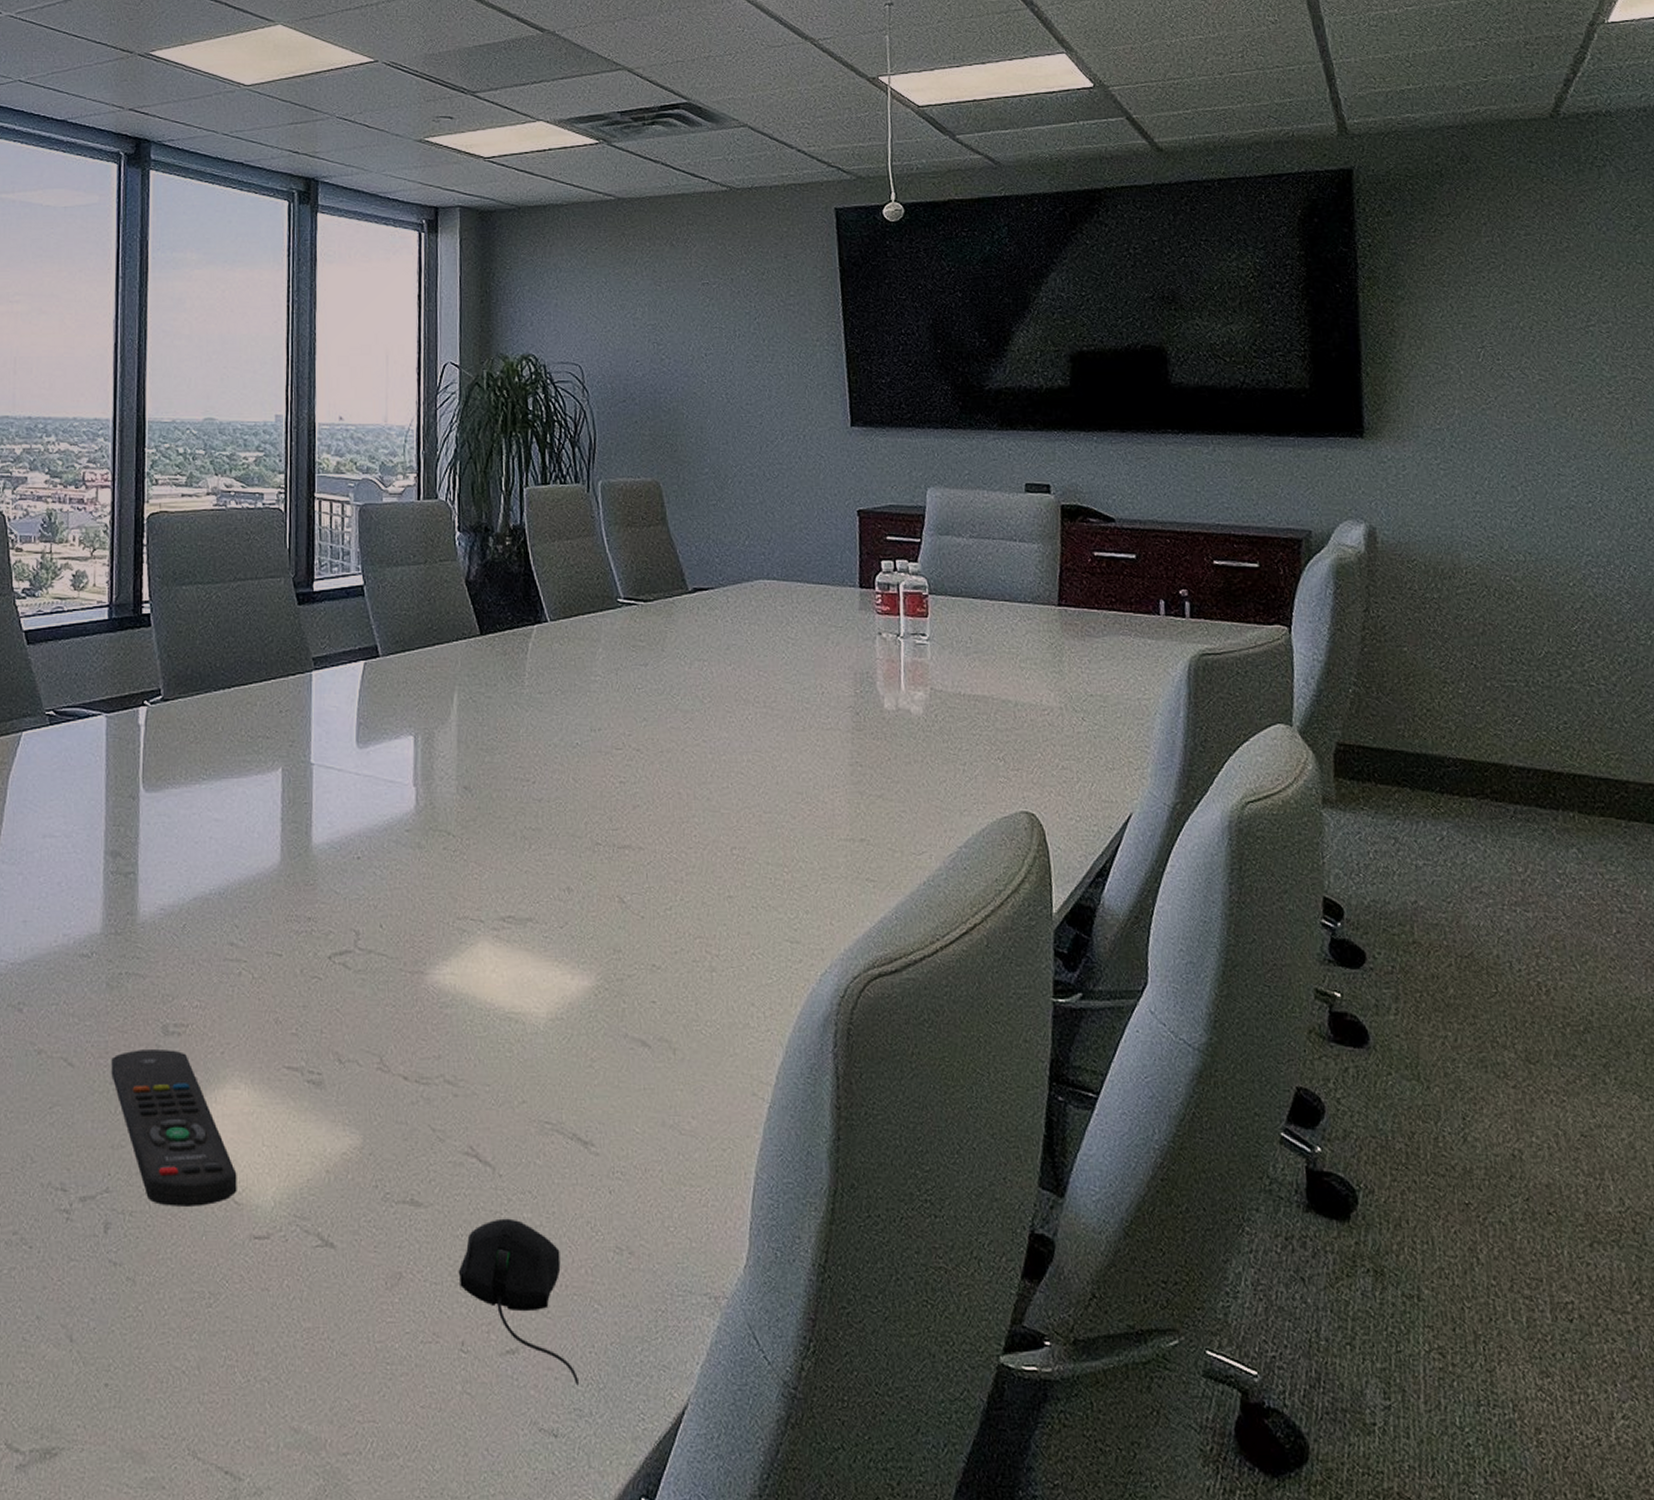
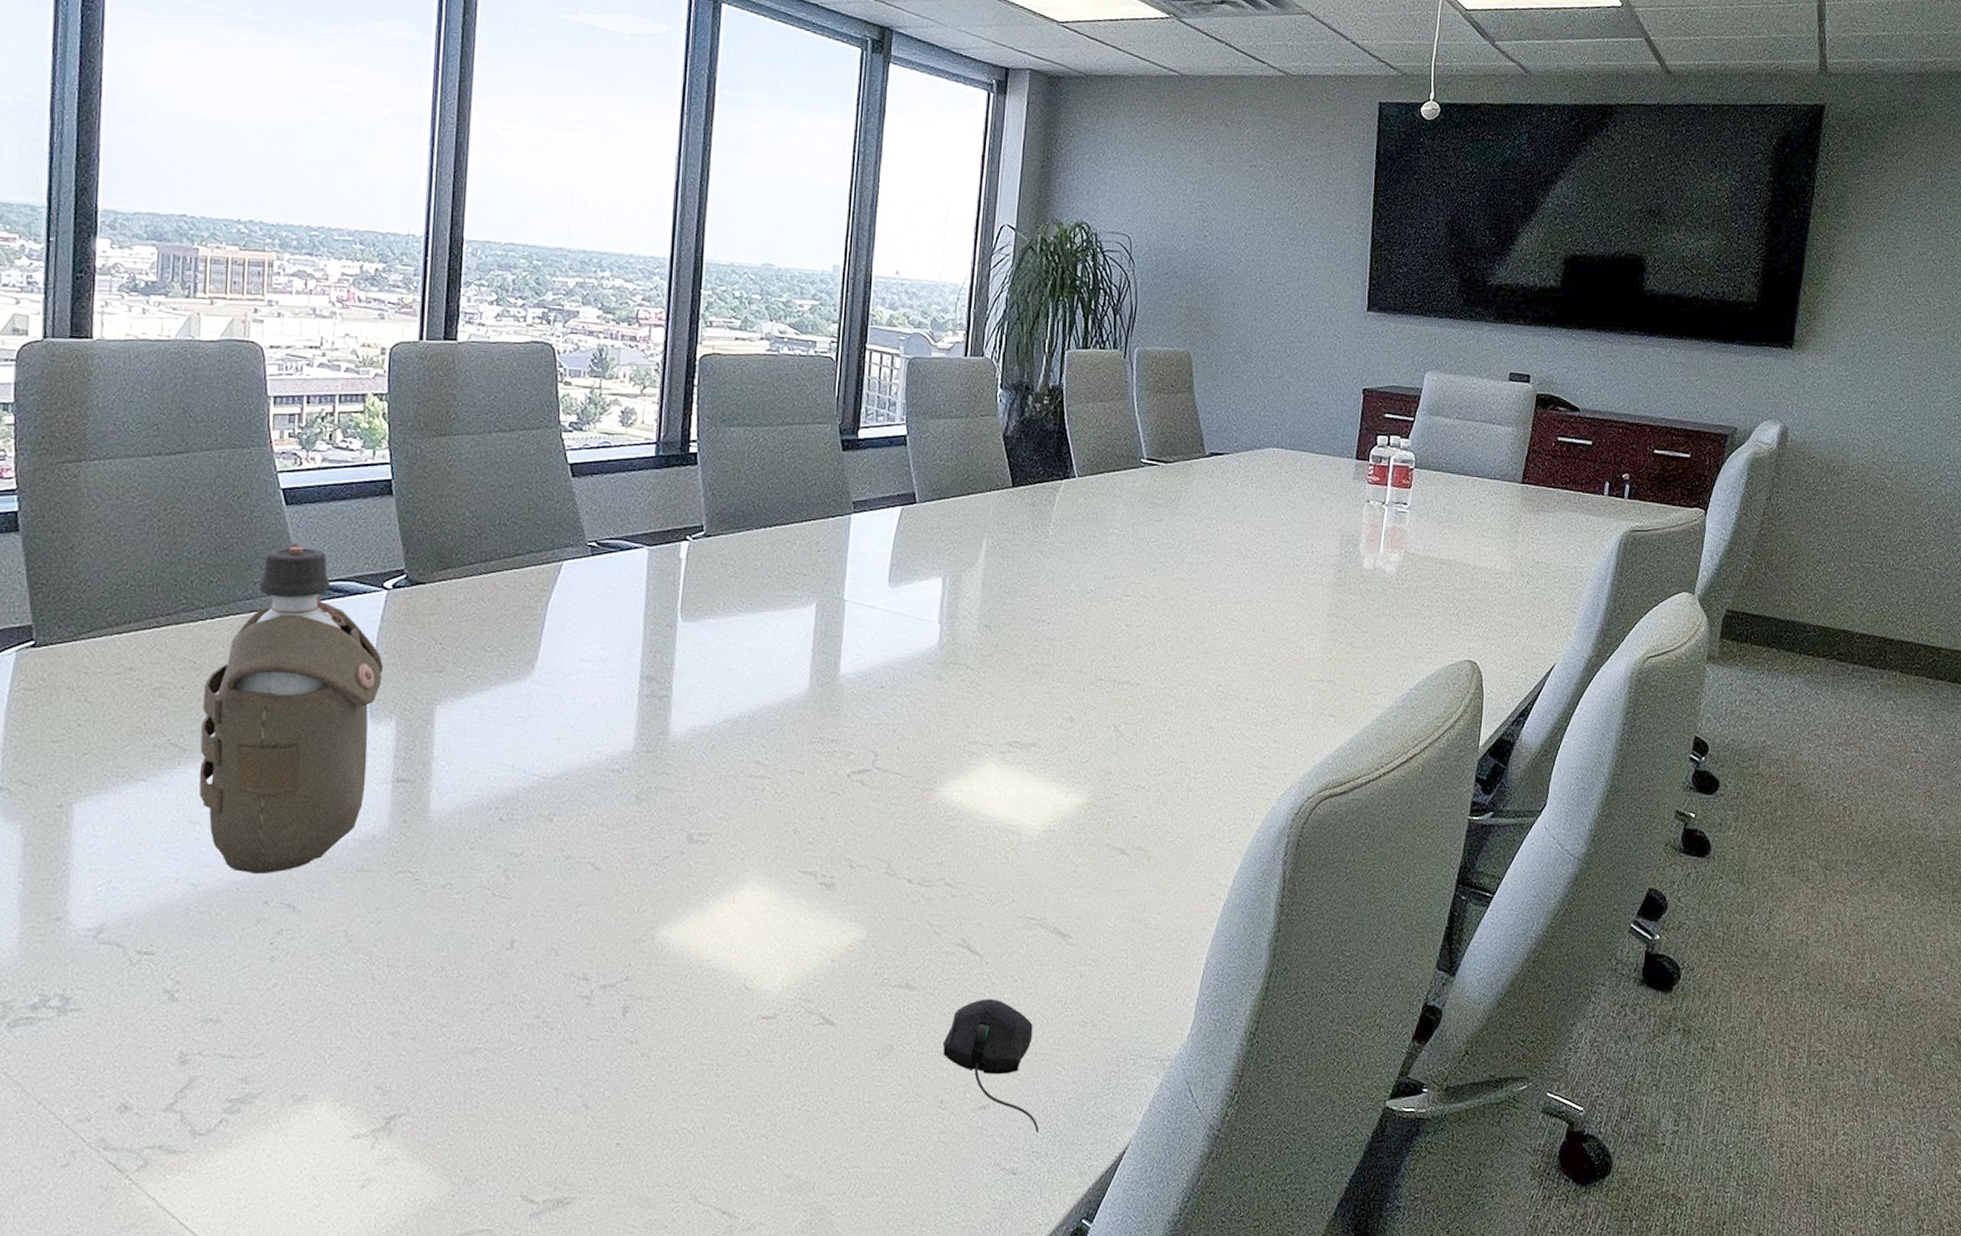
remote control: present [111,1050,237,1206] -> none [636,856,750,992]

